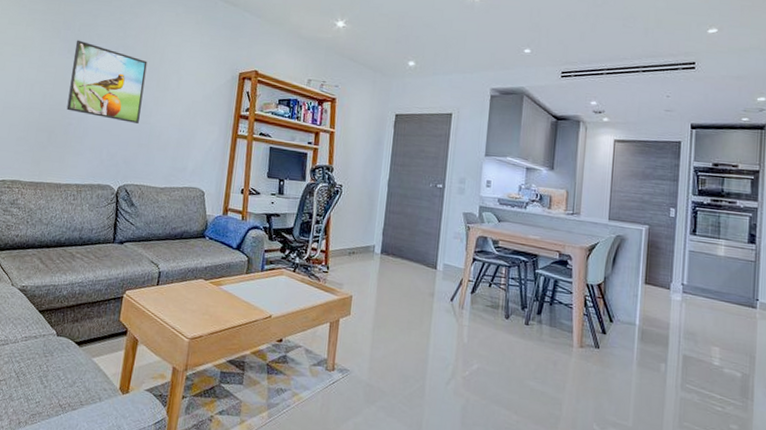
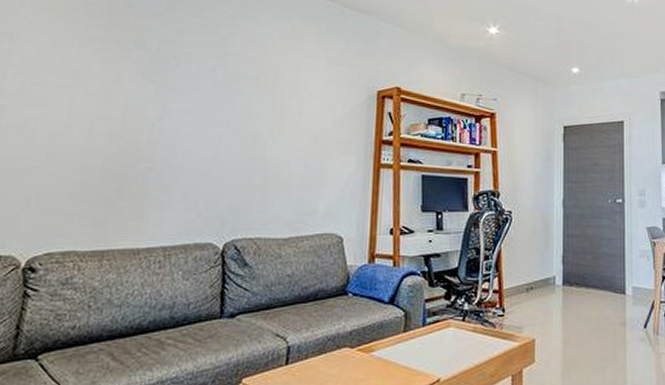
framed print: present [66,40,148,123] -> none [144,61,257,161]

